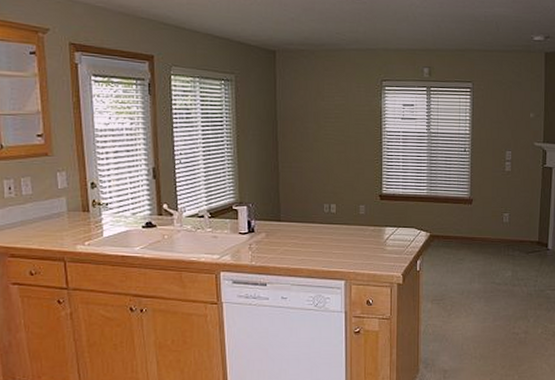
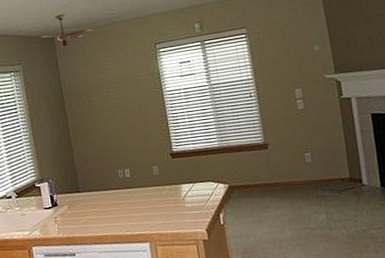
ceiling fan: none [256,27,322,65] -> present [38,13,96,48]

